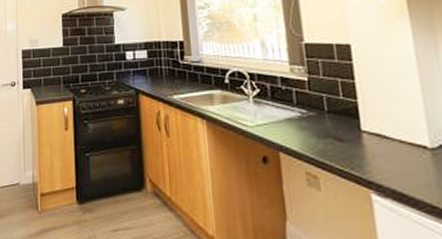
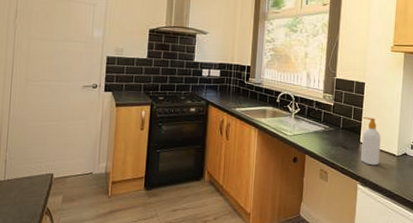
soap bottle: none [358,93,402,165] -> present [361,117,381,166]

